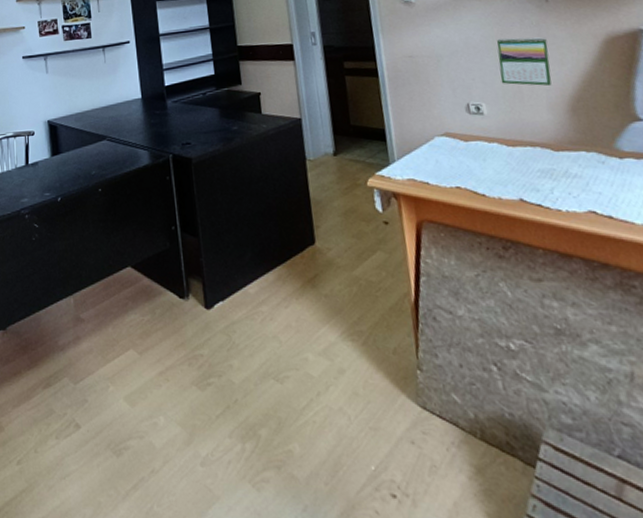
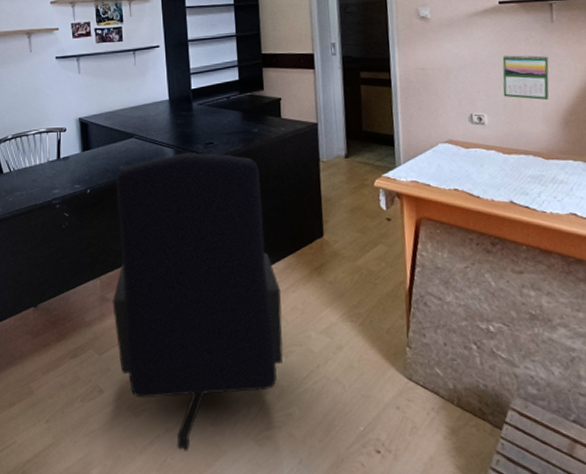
office chair: none [87,154,279,497] -> present [112,153,284,451]

